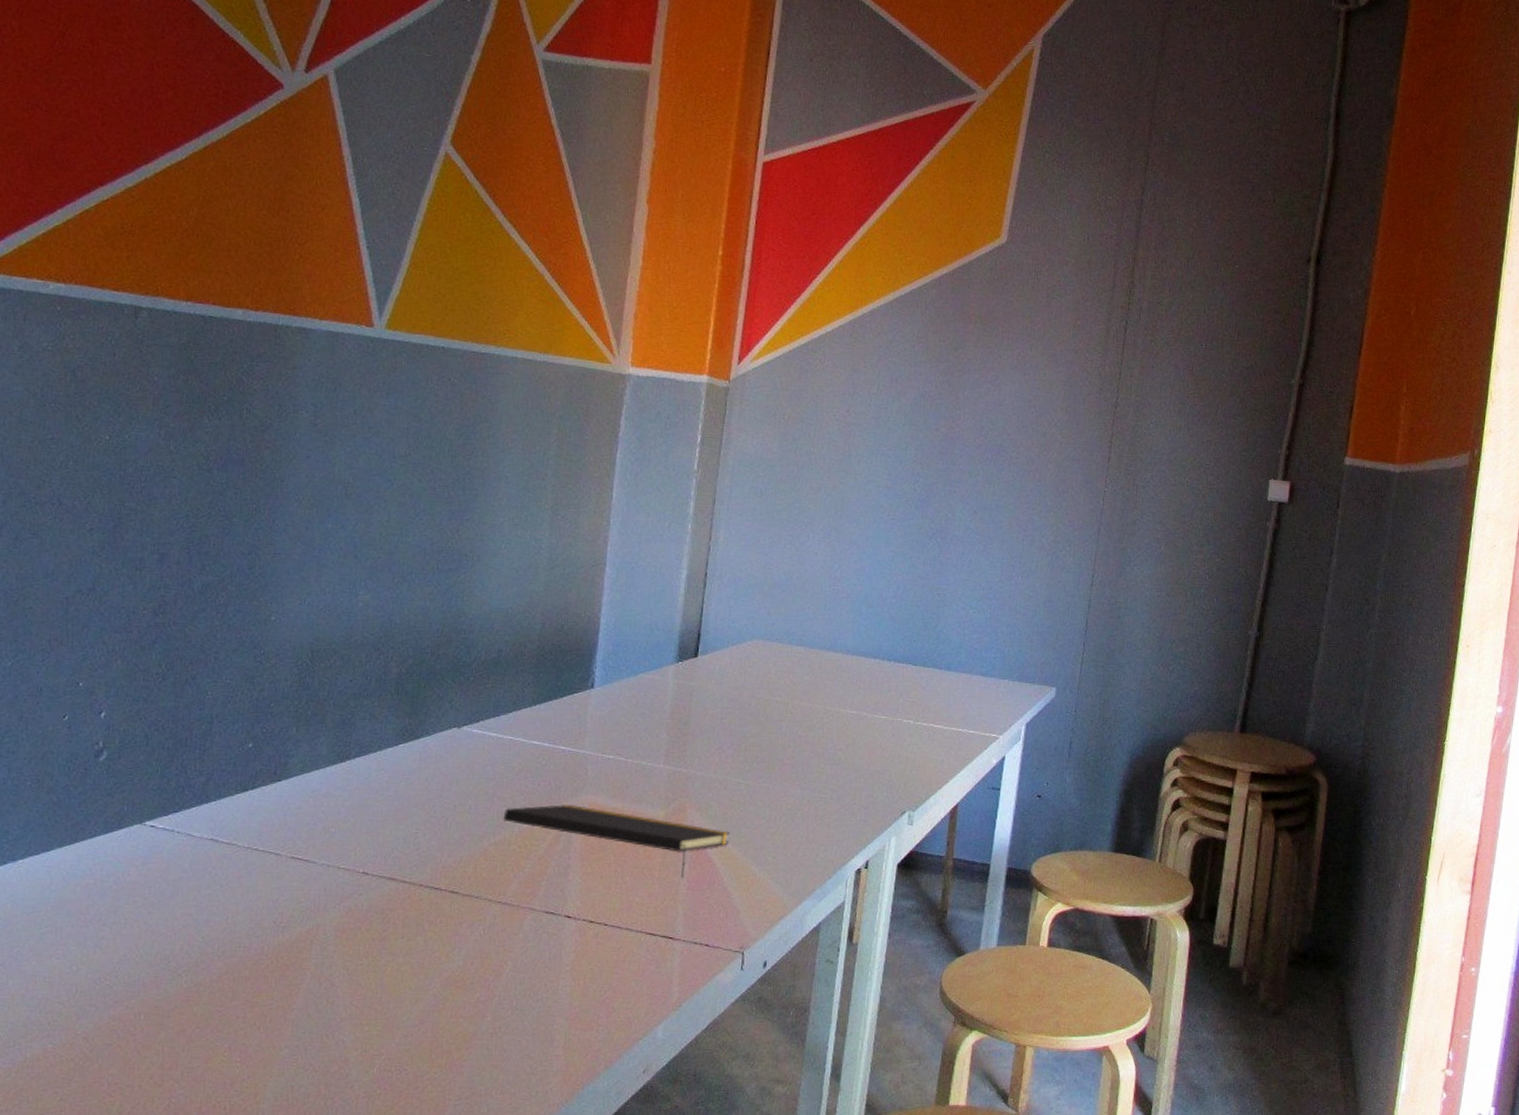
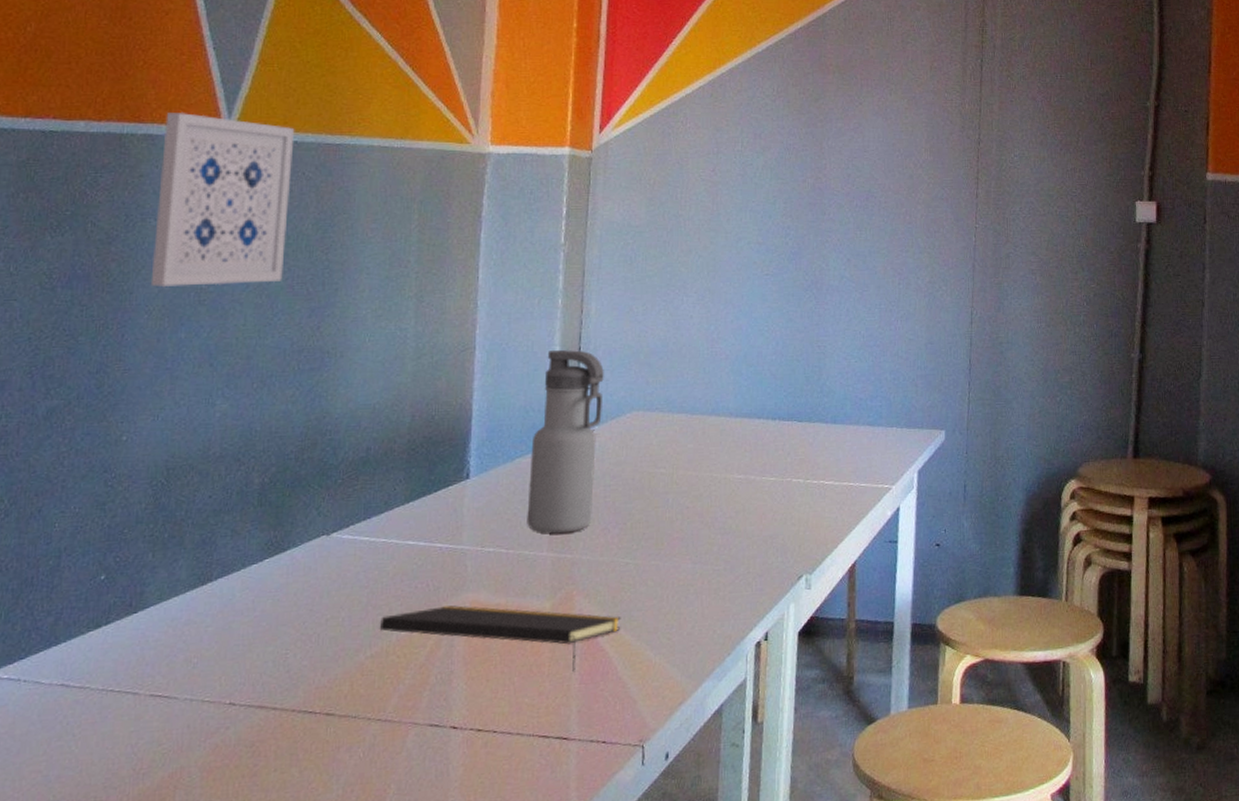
wall art: none [300,308,443,483] -> present [150,113,295,288]
water bottle: none [646,574,728,749] -> present [527,350,604,534]

